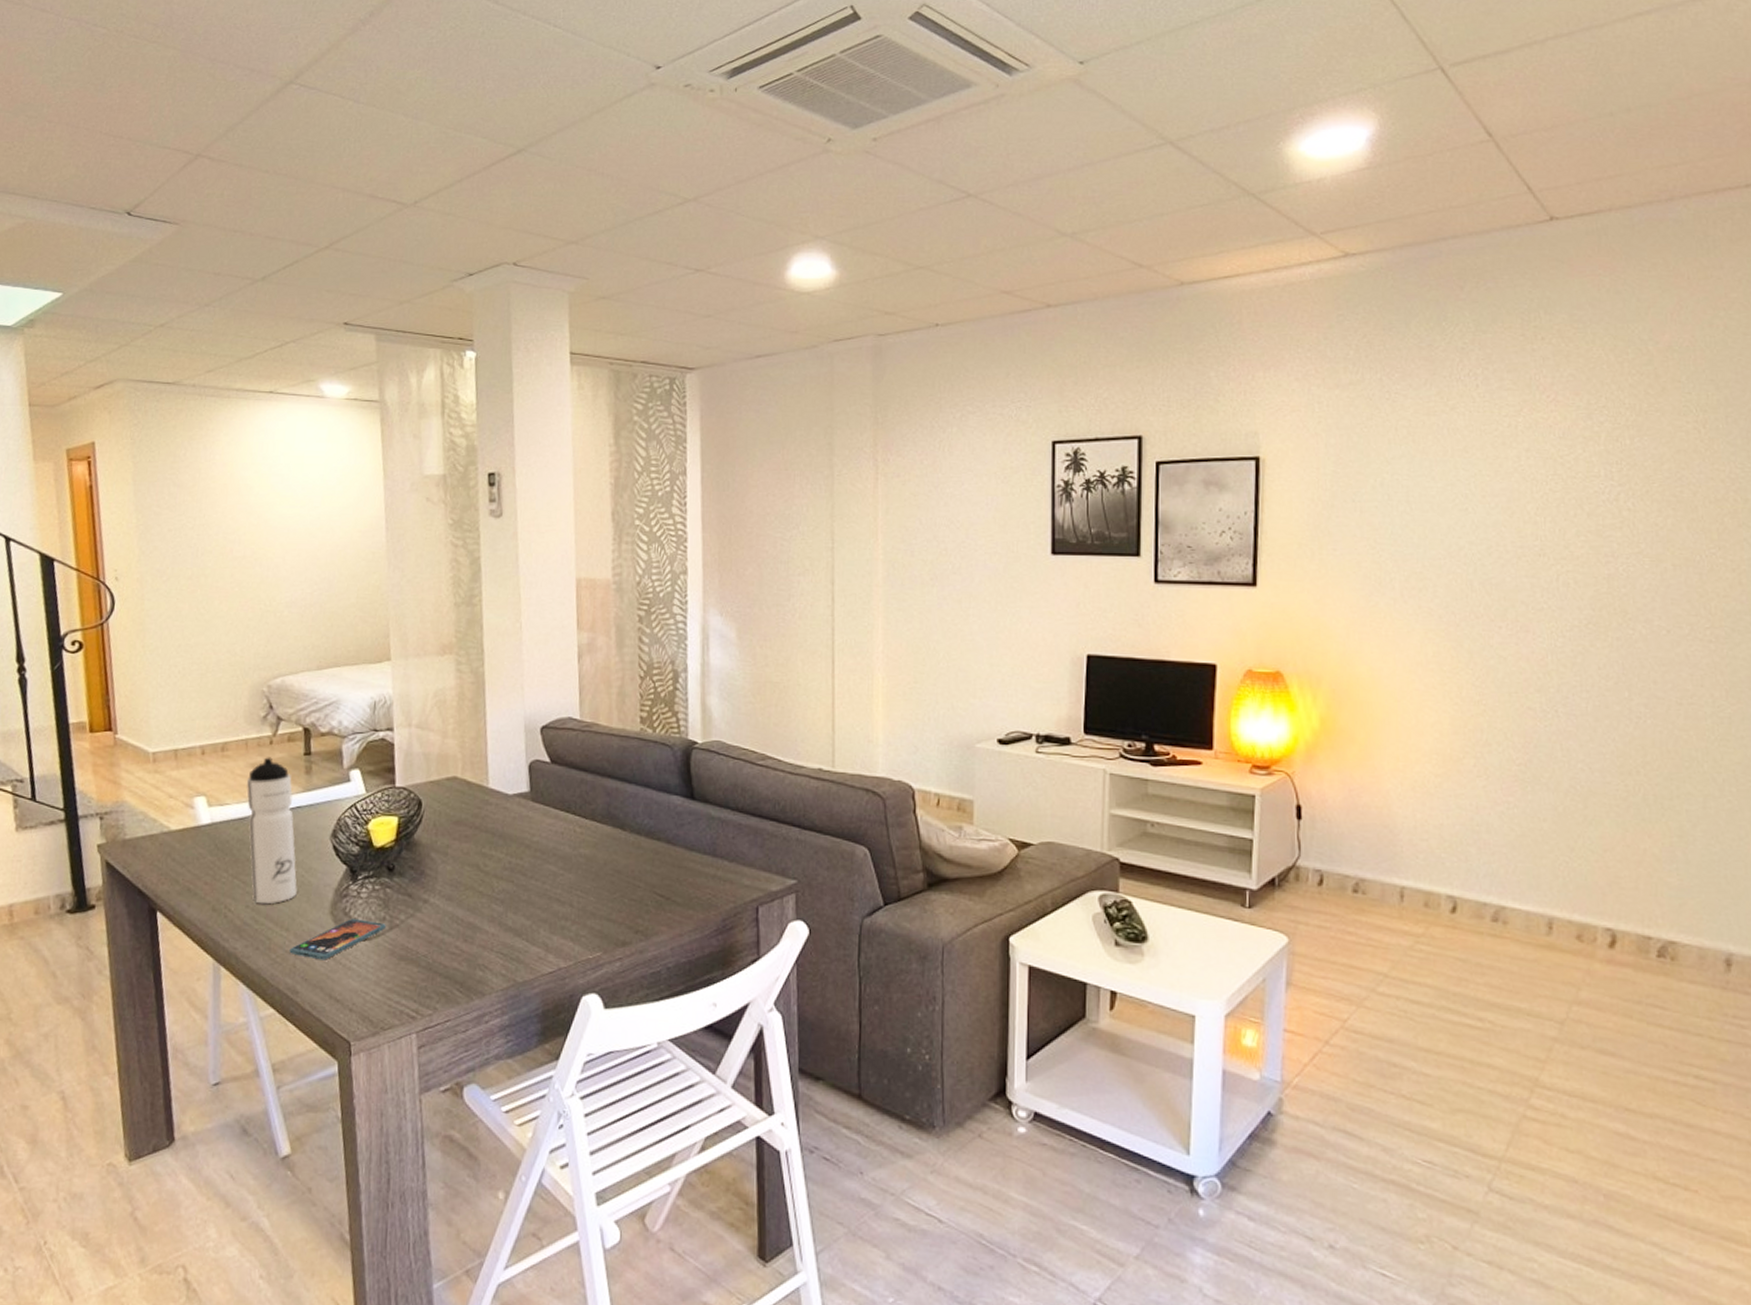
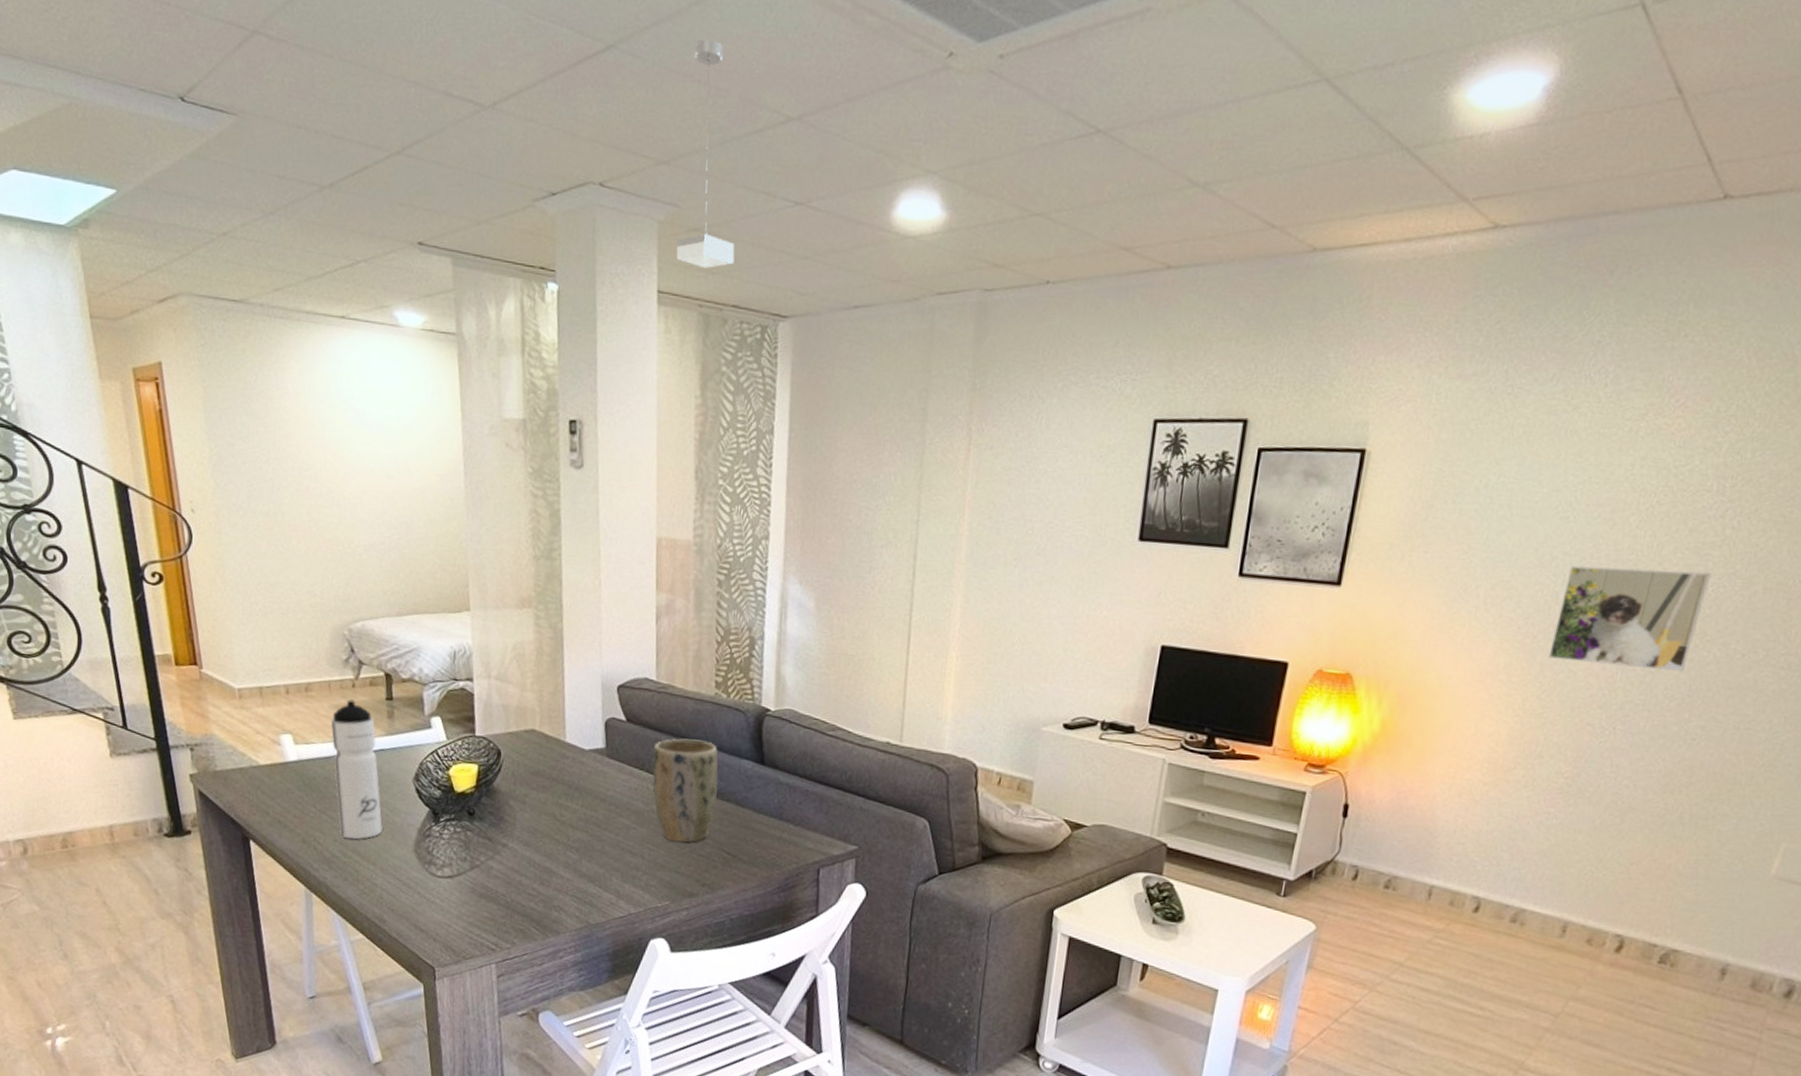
smartphone: present [289,919,386,960] -> none [376,857,467,894]
plant pot: none [579,777,648,887] -> present [652,738,719,843]
pendant lamp: none [586,140,642,330] -> present [676,39,735,268]
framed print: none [1474,553,1619,651] -> present [1548,565,1712,672]

